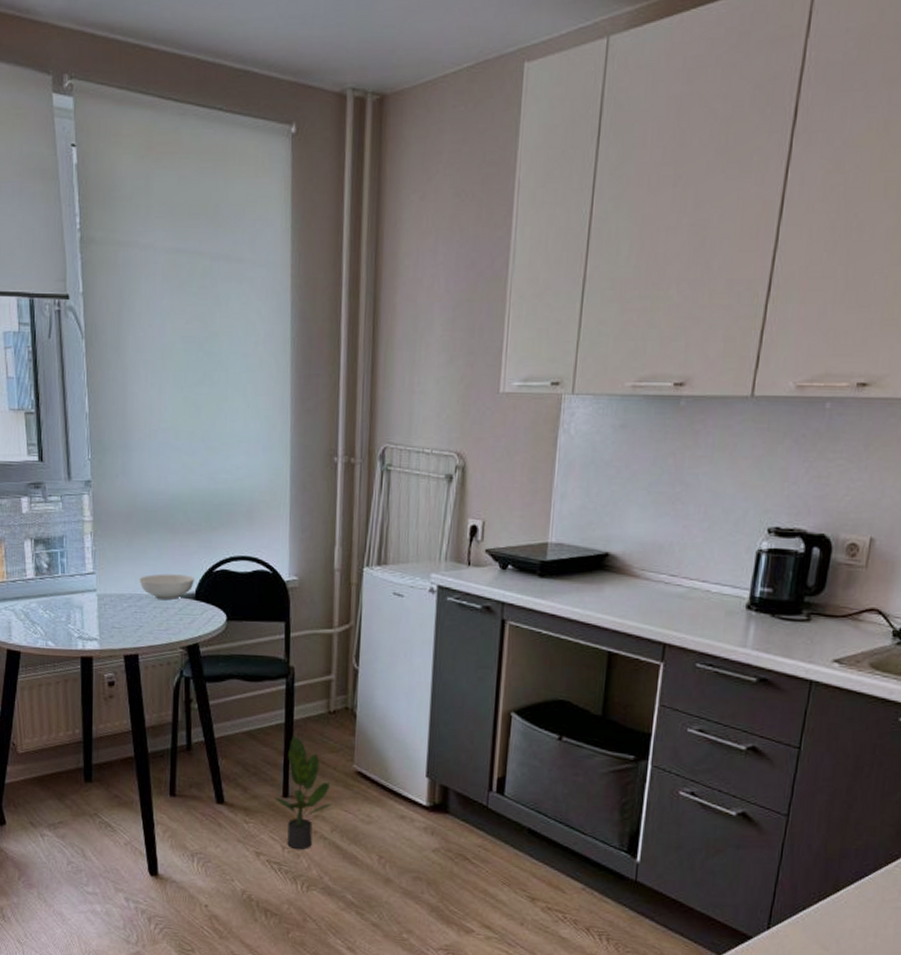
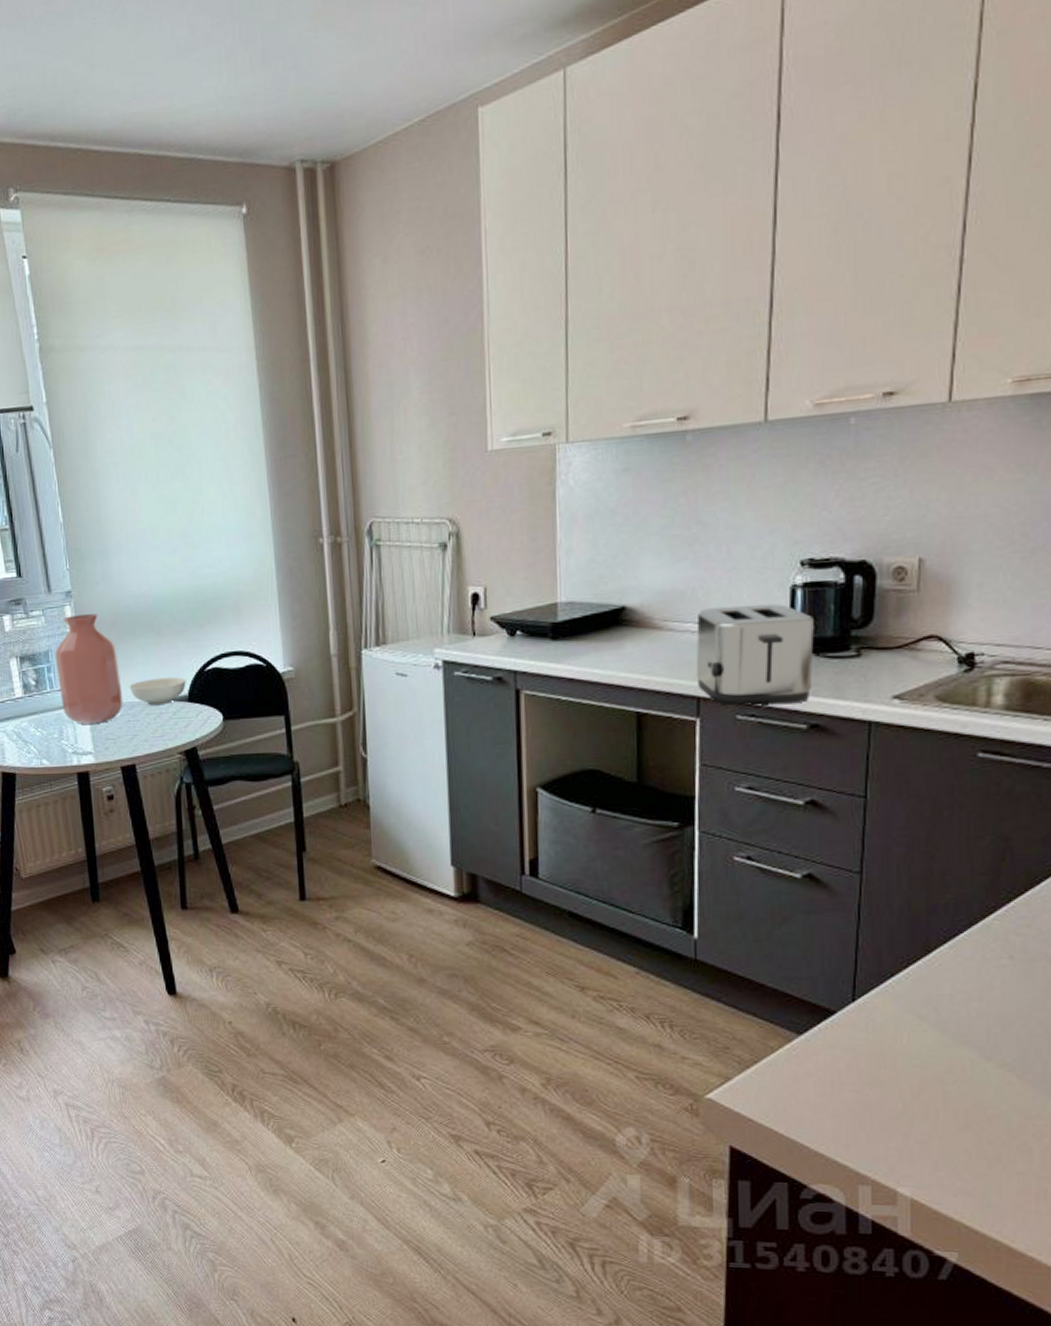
vase: none [69,505,132,612] -> present [55,614,124,724]
potted plant: present [273,734,333,850] -> none [289,832,354,955]
toaster: none [664,562,775,657] -> present [696,603,815,706]

